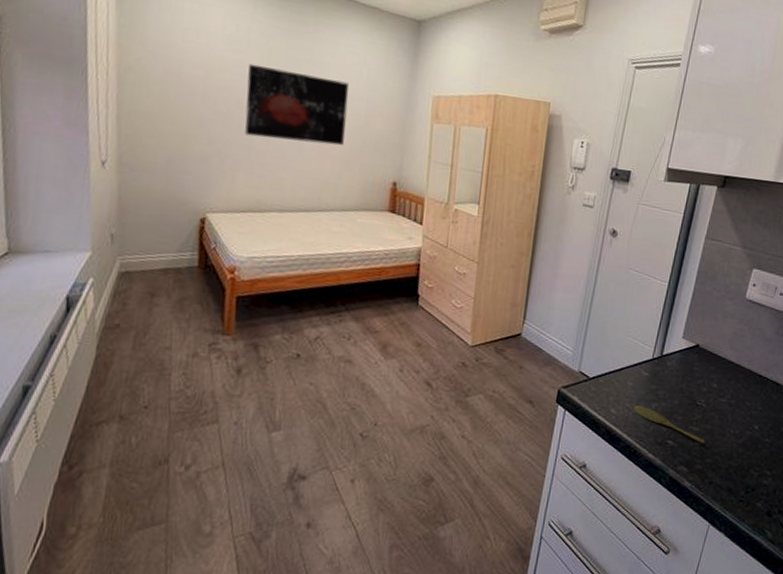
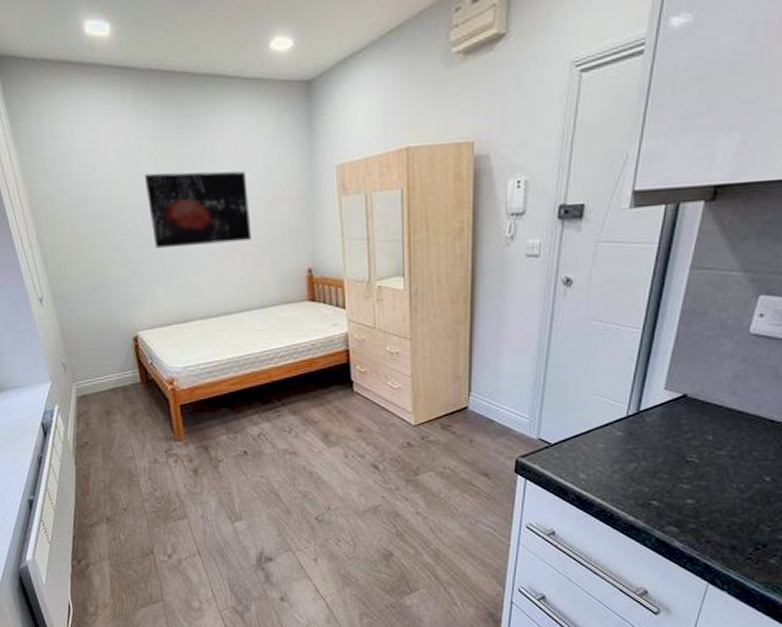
spoon: present [633,405,706,443] -> none [606,467,700,501]

